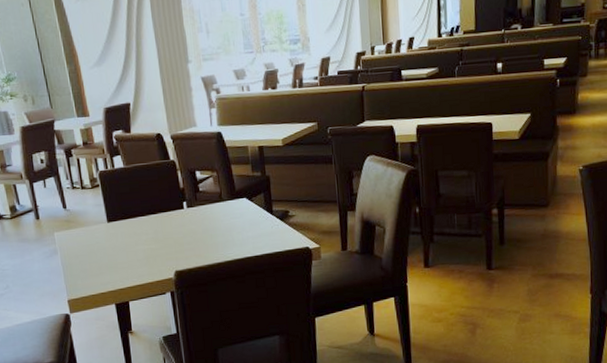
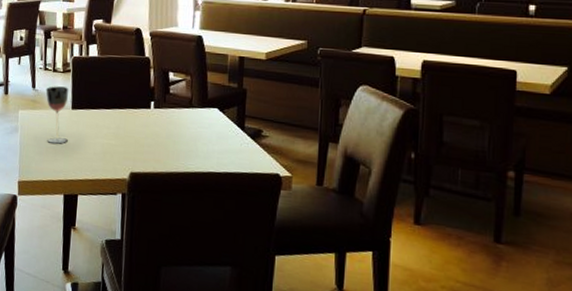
wineglass: none [77,202,109,259] -> present [45,86,68,144]

